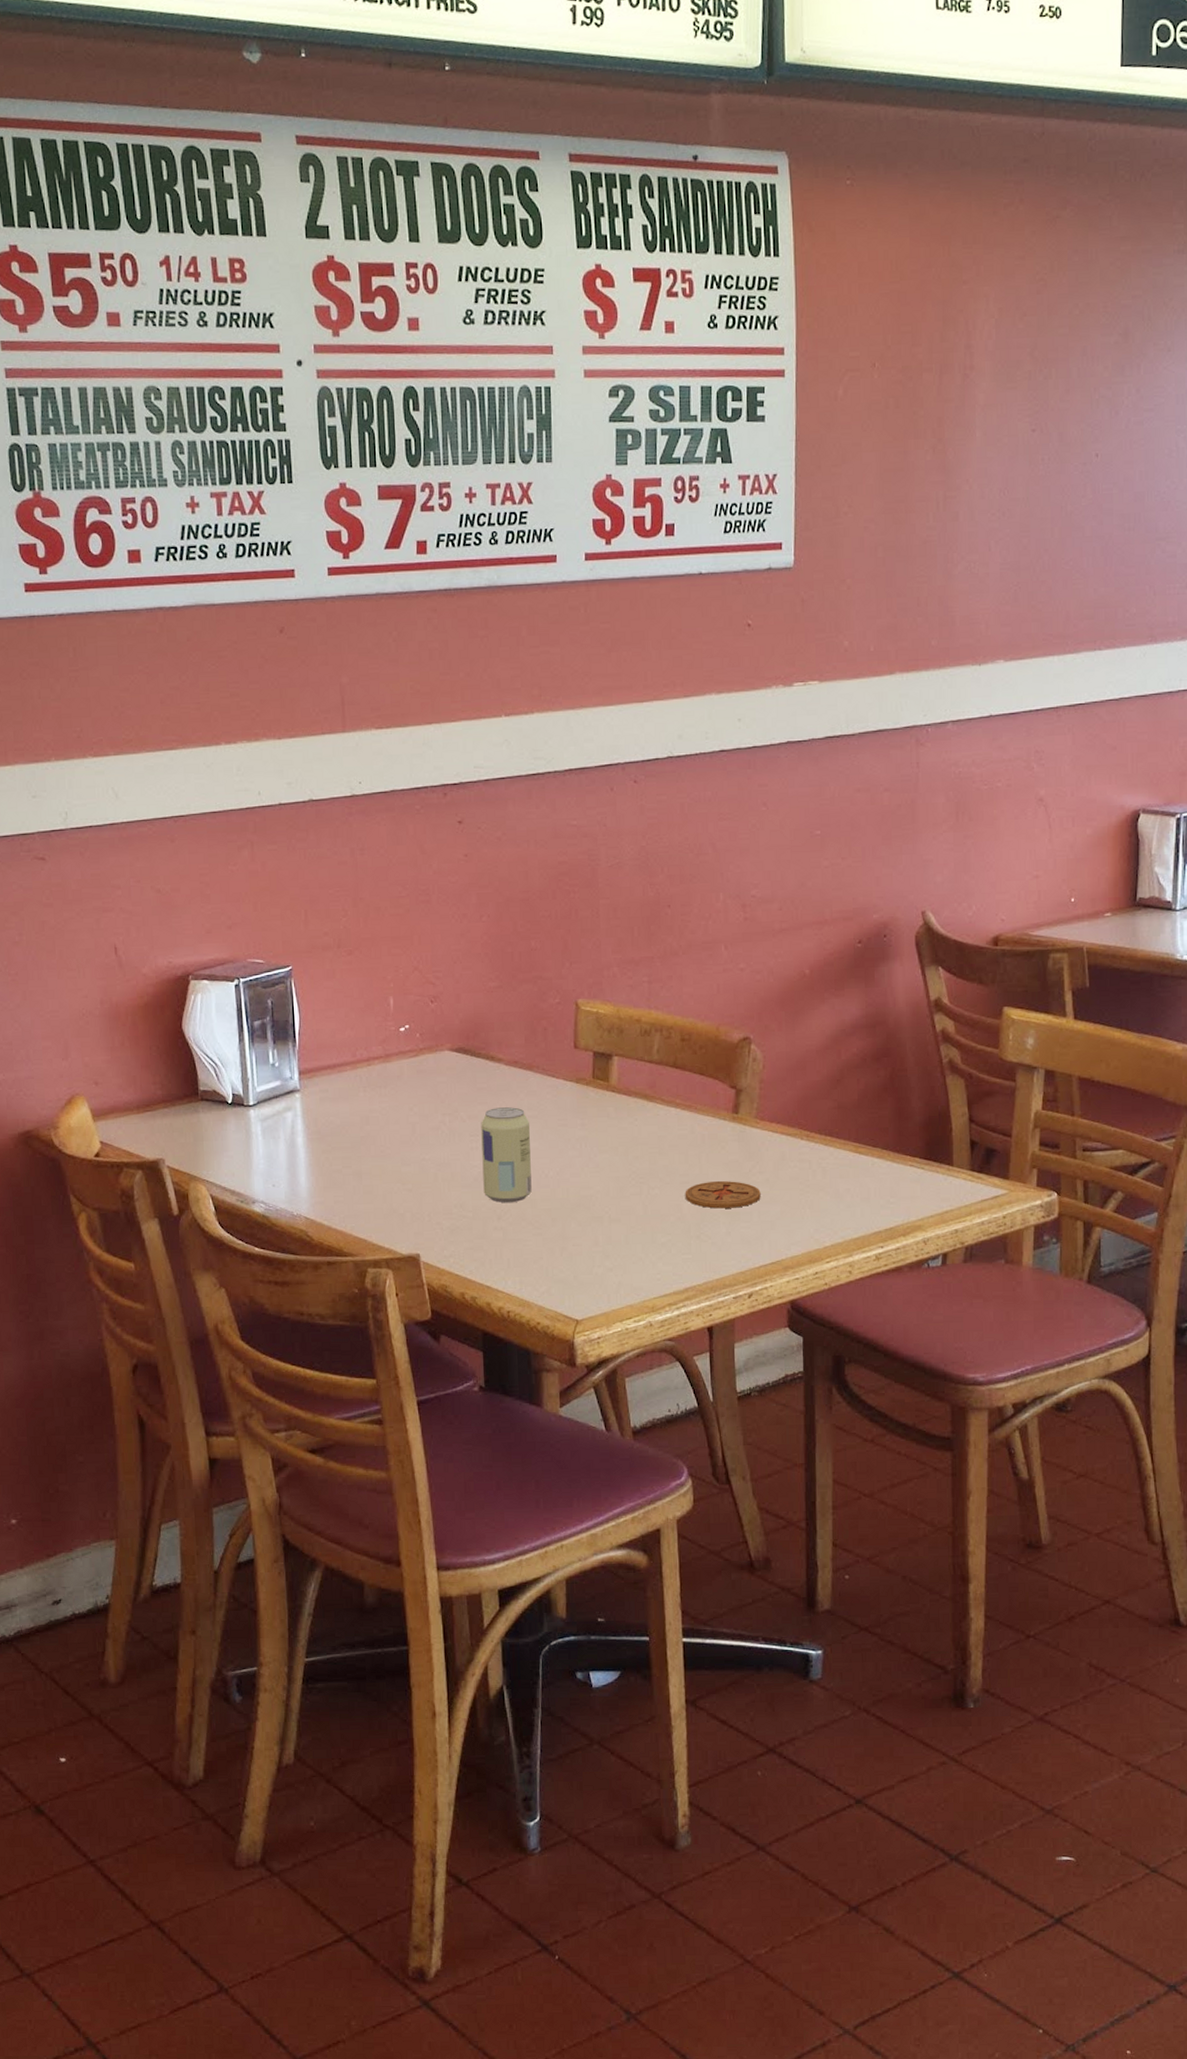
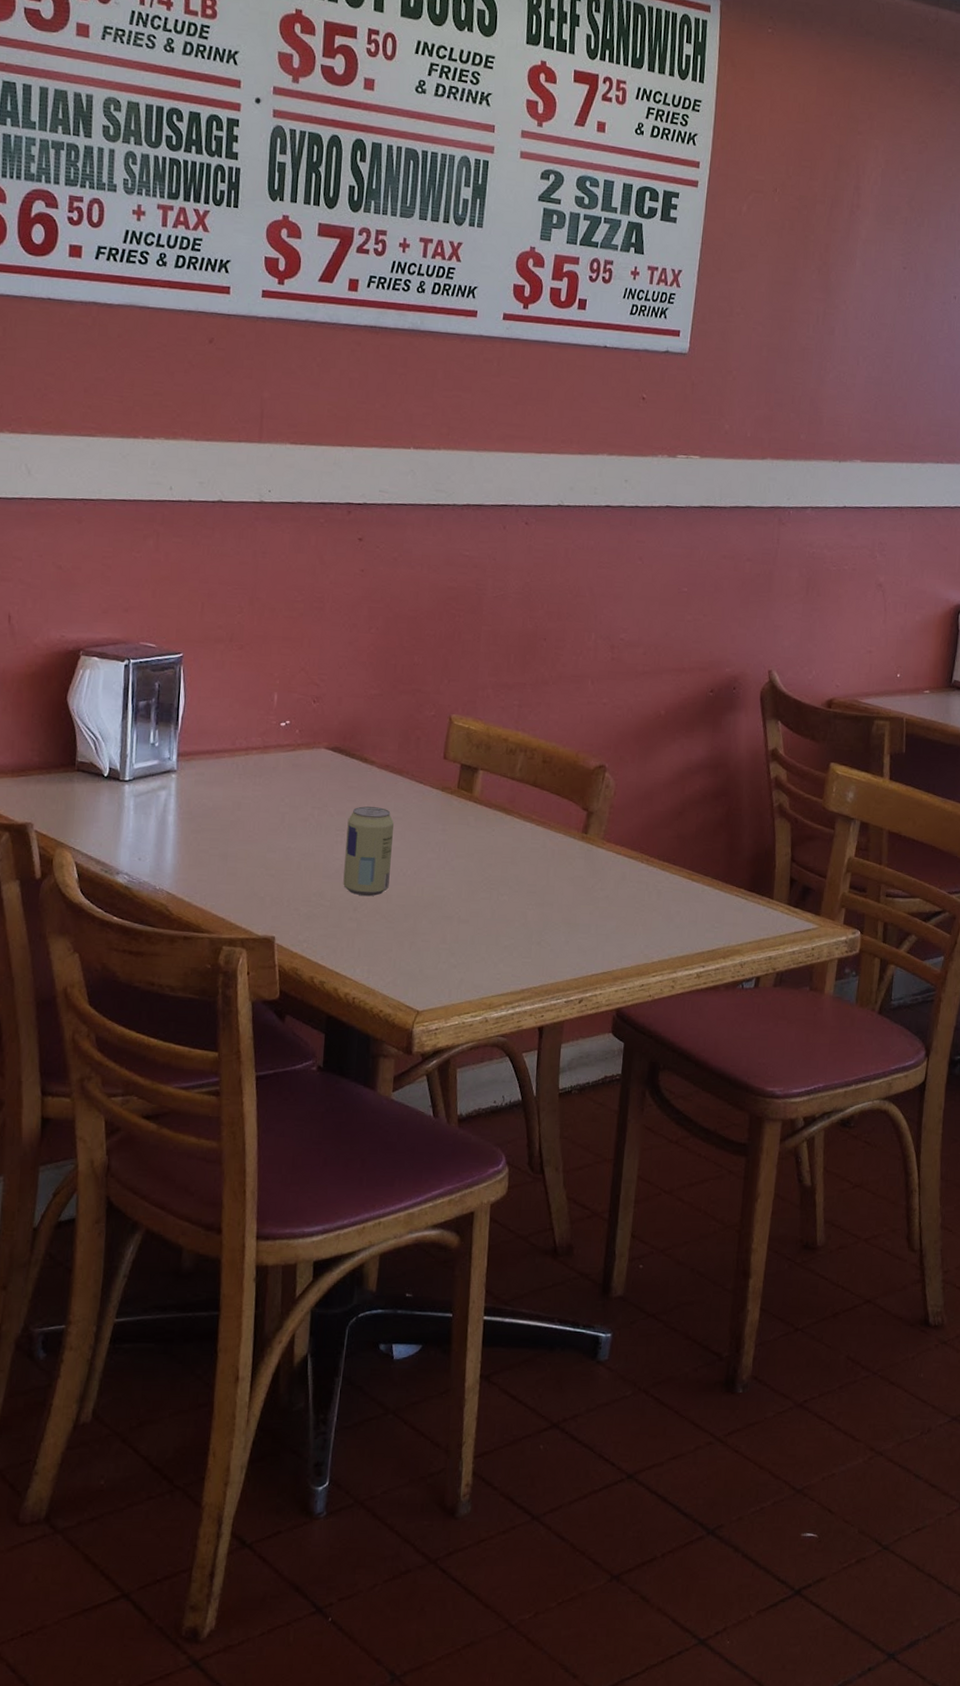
coaster: present [685,1181,761,1209] -> none [530,893,600,920]

